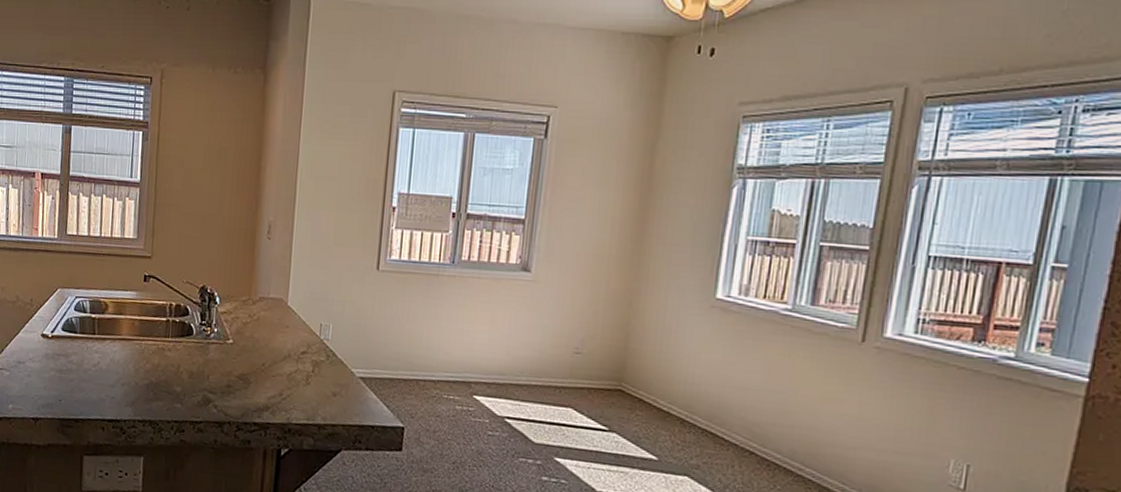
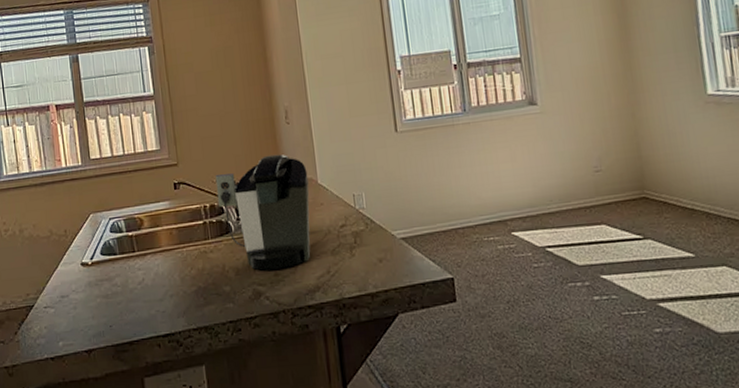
coffee maker: none [184,266,279,382] -> present [215,154,311,271]

